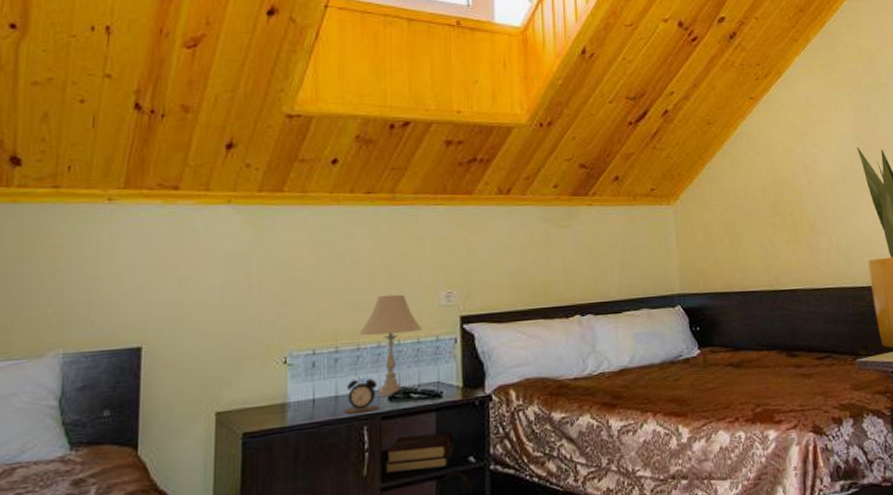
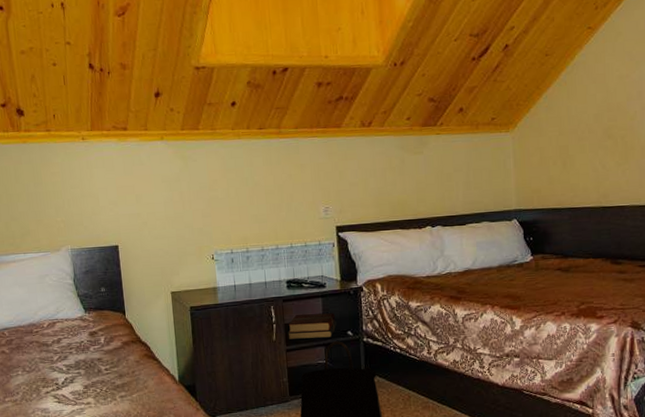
alarm clock: present [345,375,378,414] -> none [257,269,280,297]
table lamp: present [360,294,422,398] -> none [263,209,308,286]

